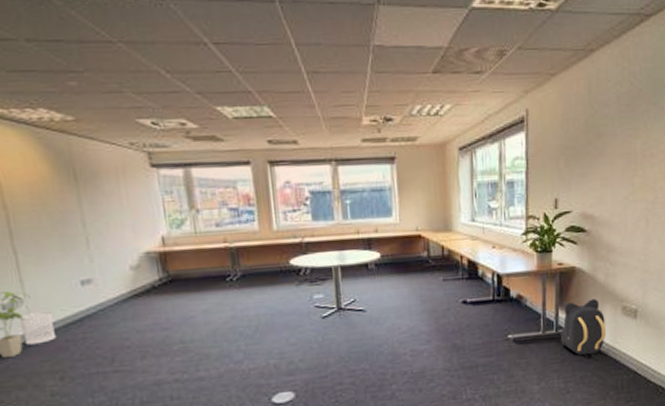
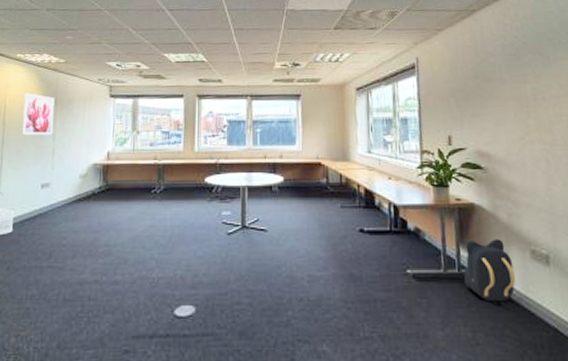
wall art: none [25,164,81,222] -> present [22,93,55,136]

